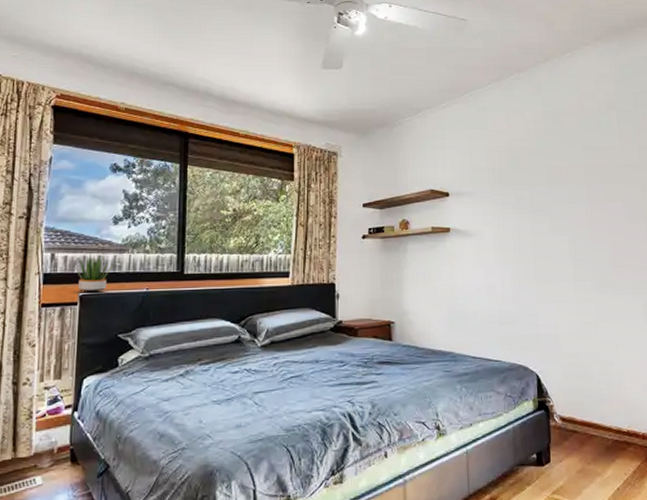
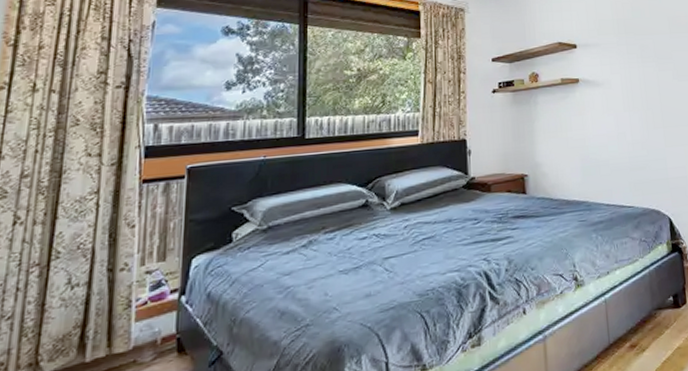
potted plant: present [70,252,118,293] -> none [176,120,231,165]

